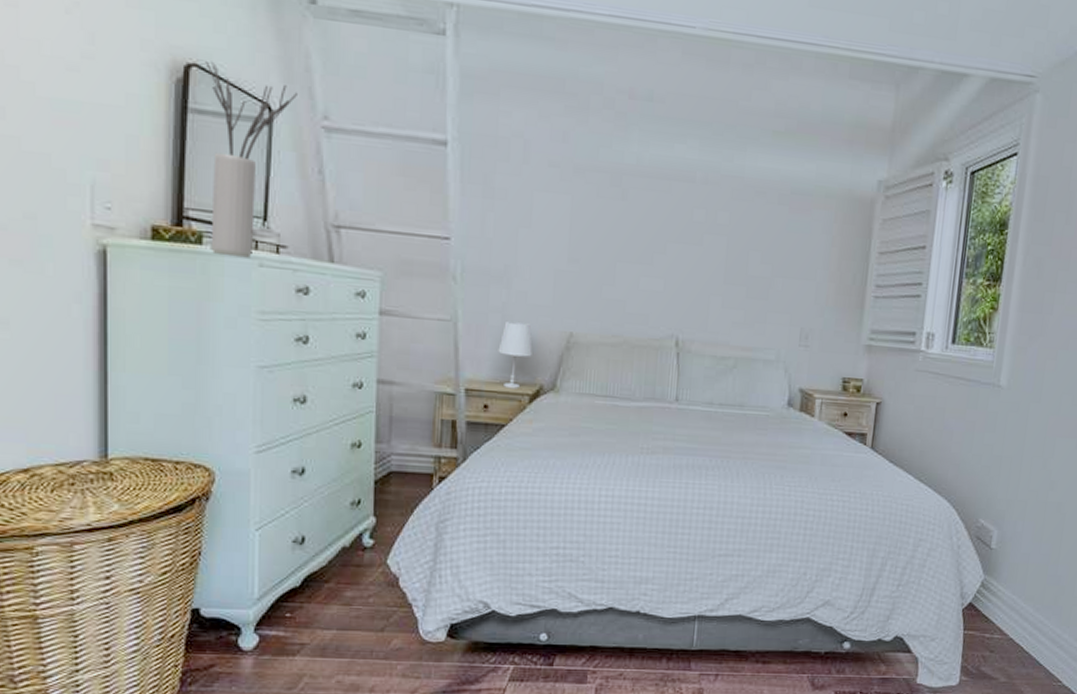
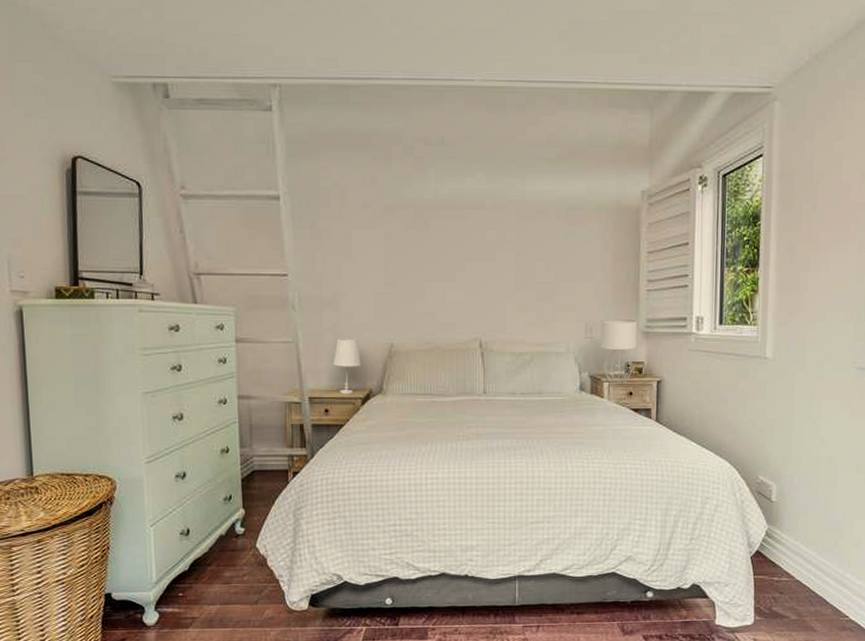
vase: present [205,60,297,258] -> none [87,152,159,306]
table lamp: none [816,326,861,403] -> present [600,319,638,384]

